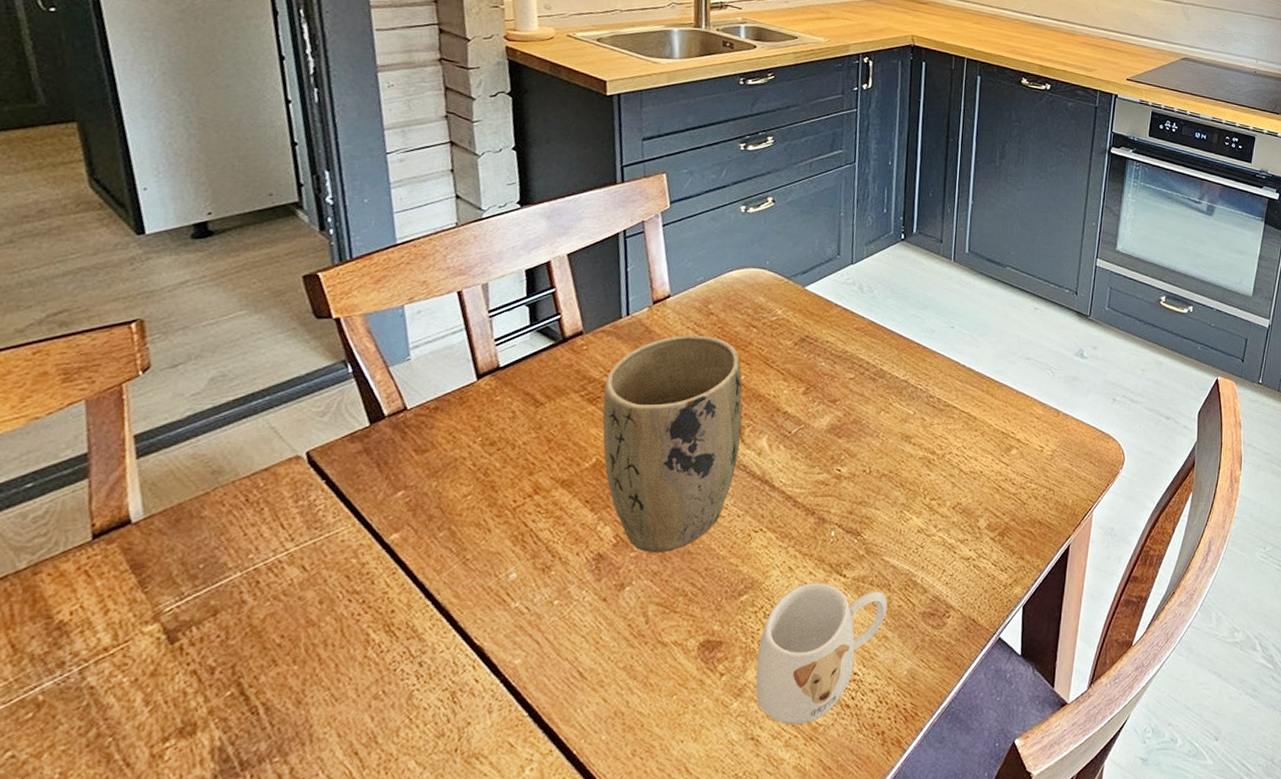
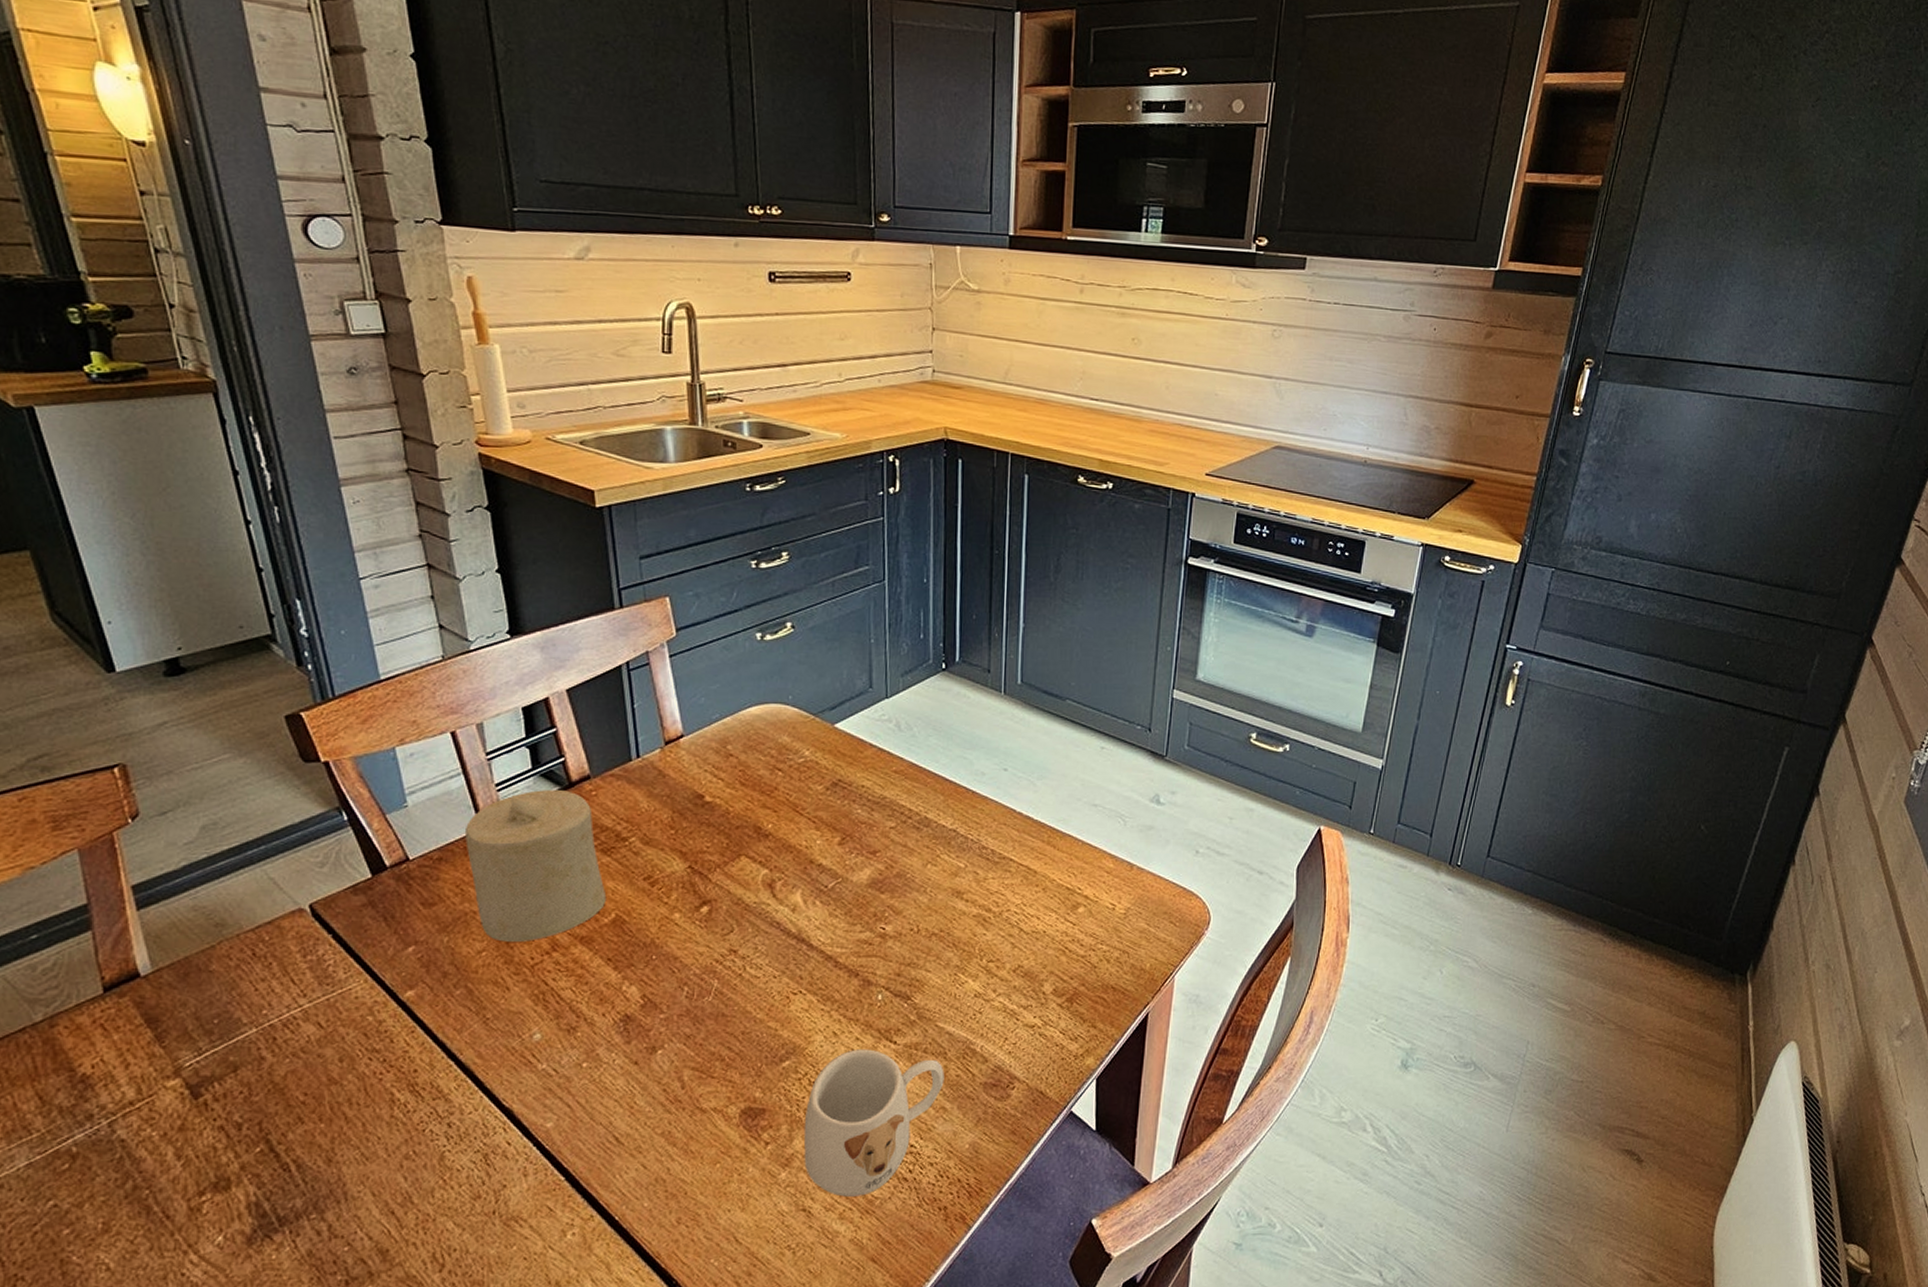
candle: none [462,345,589,486] -> present [465,790,607,942]
plant pot: present [602,334,742,553] -> none [618,778,772,1014]

